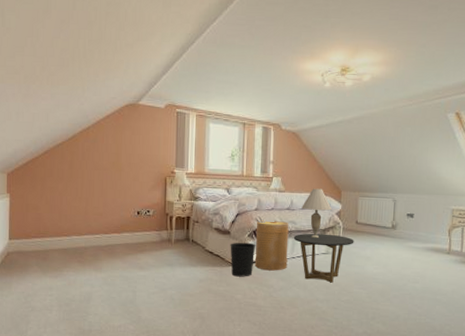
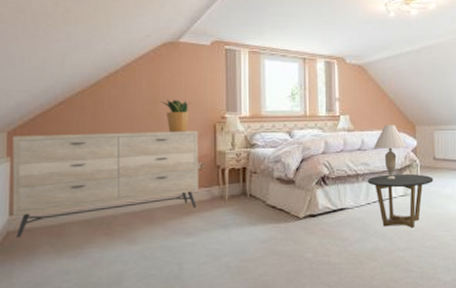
dresser: none [11,177,152,257] -> present [12,130,200,237]
potted plant: none [122,154,147,183] -> present [160,100,191,132]
wastebasket: present [230,242,256,277] -> none [295,191,326,232]
basket: present [254,220,289,271] -> none [324,164,363,222]

